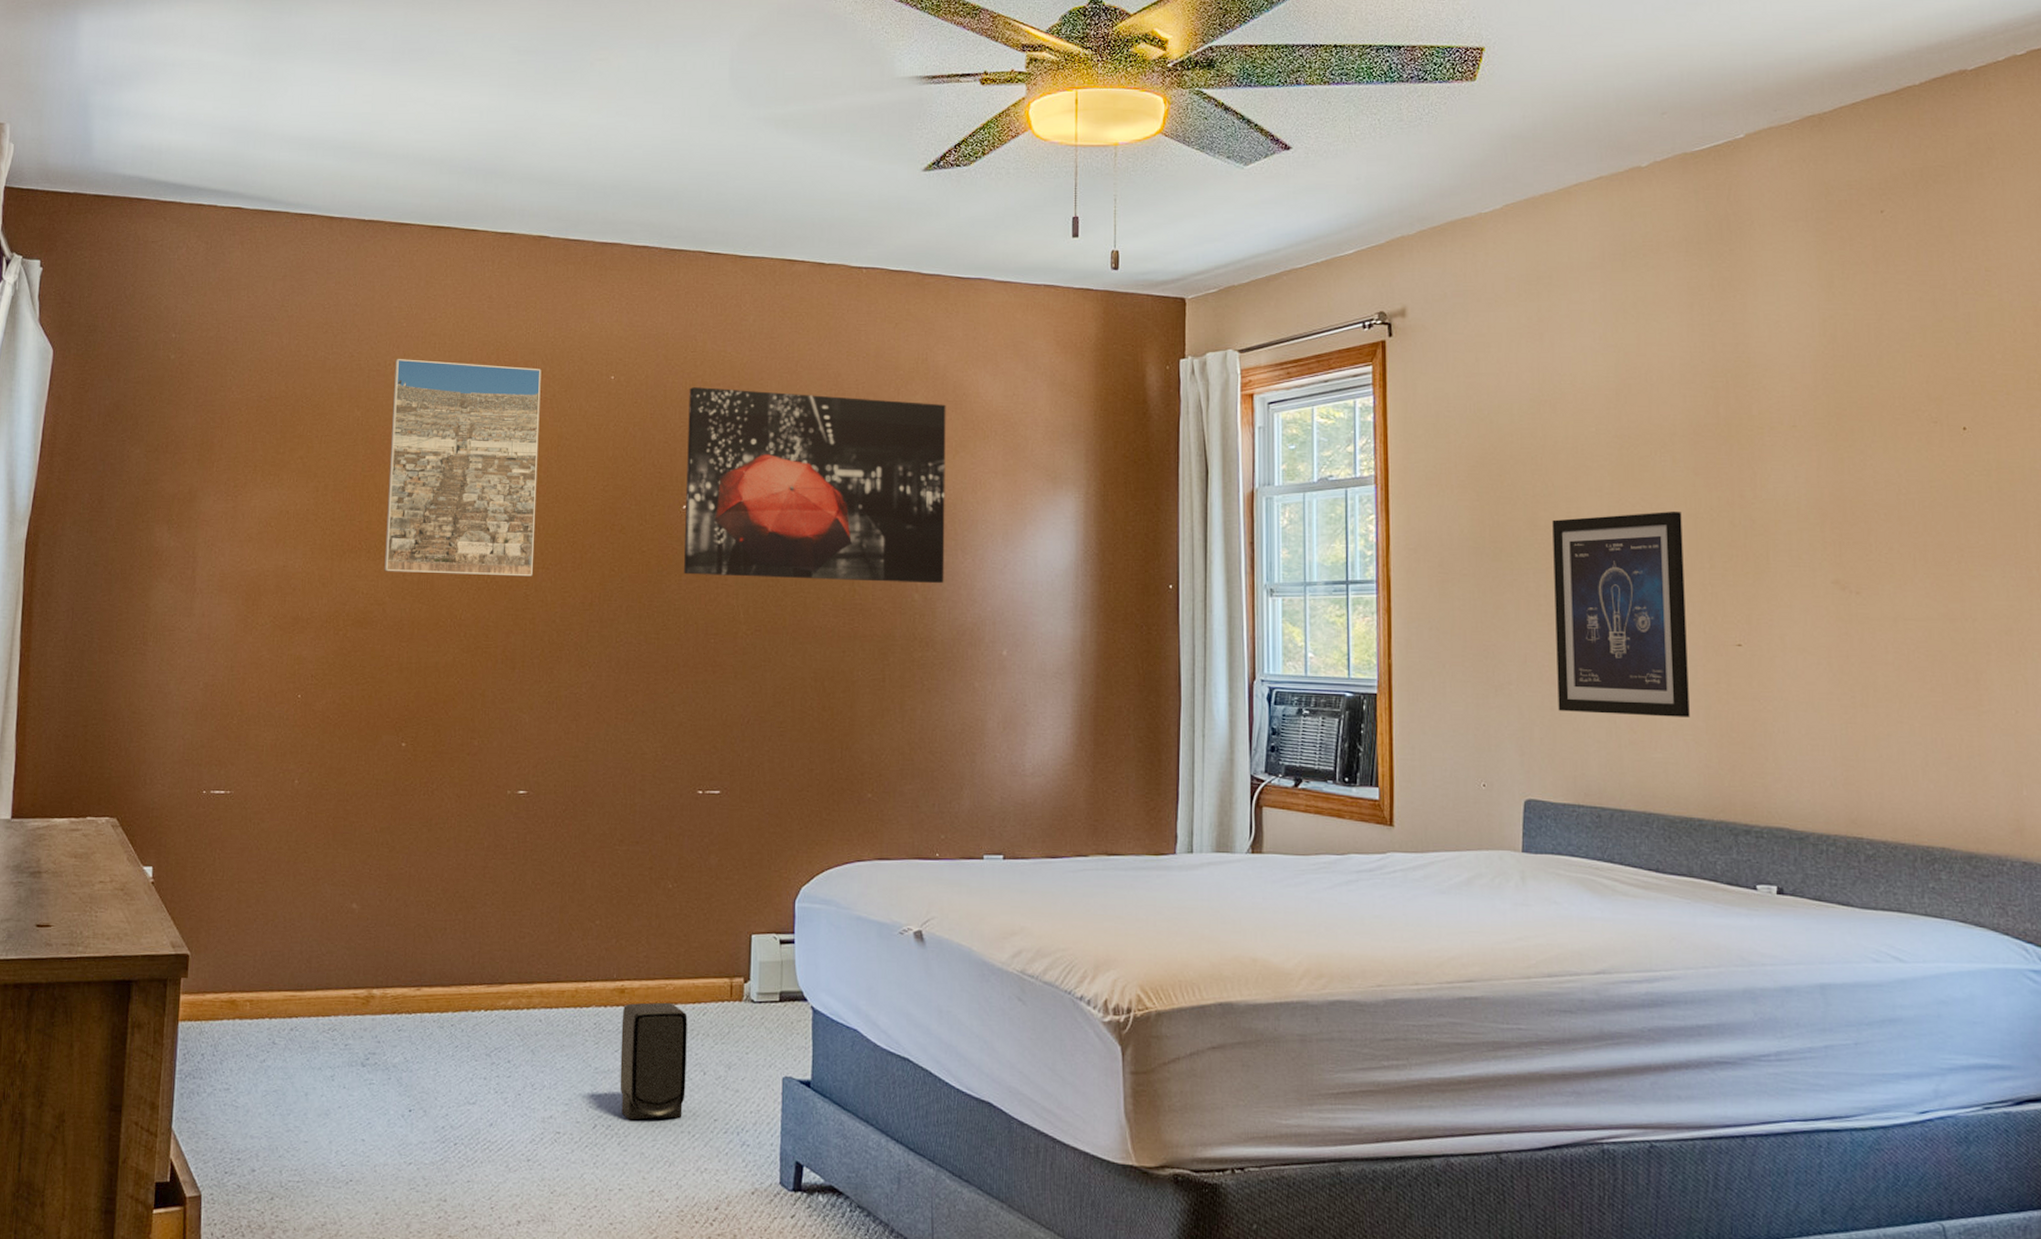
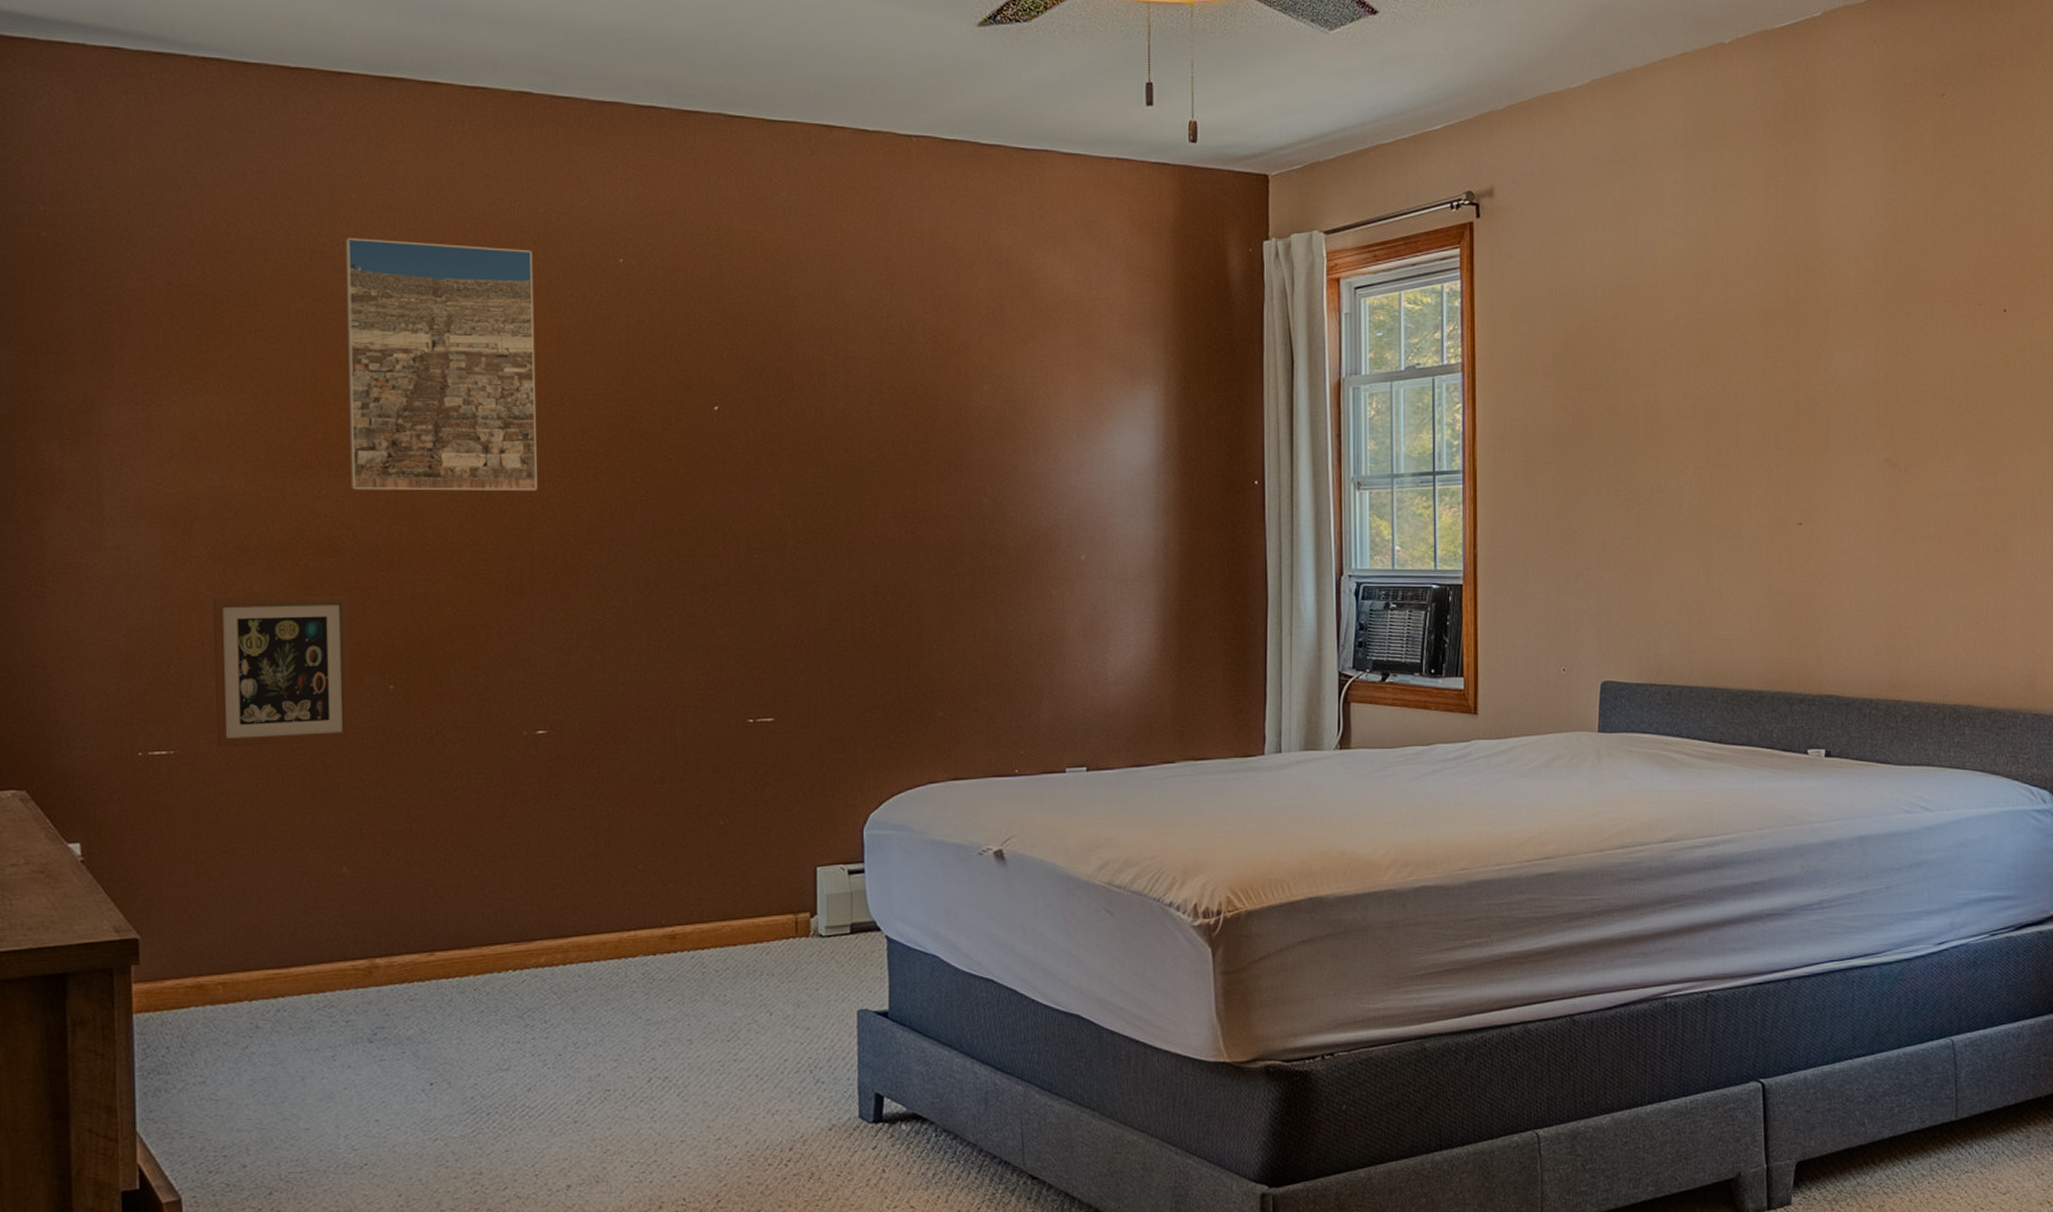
picture frame: none [263,660,376,791] -> present [212,596,353,747]
speaker: present [620,1002,688,1120] -> none [674,944,751,1070]
wall art: present [684,387,946,584] -> none [715,272,1015,487]
wall art: present [1552,512,1690,717] -> none [1632,395,1754,596]

